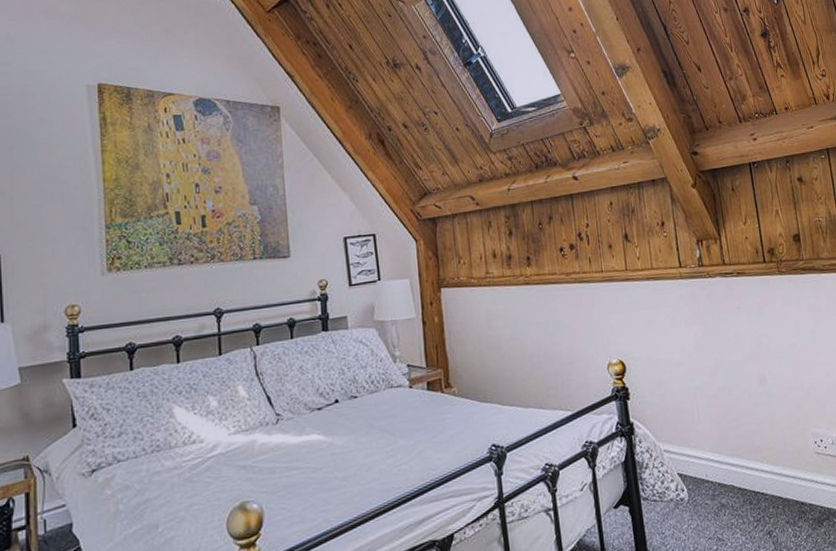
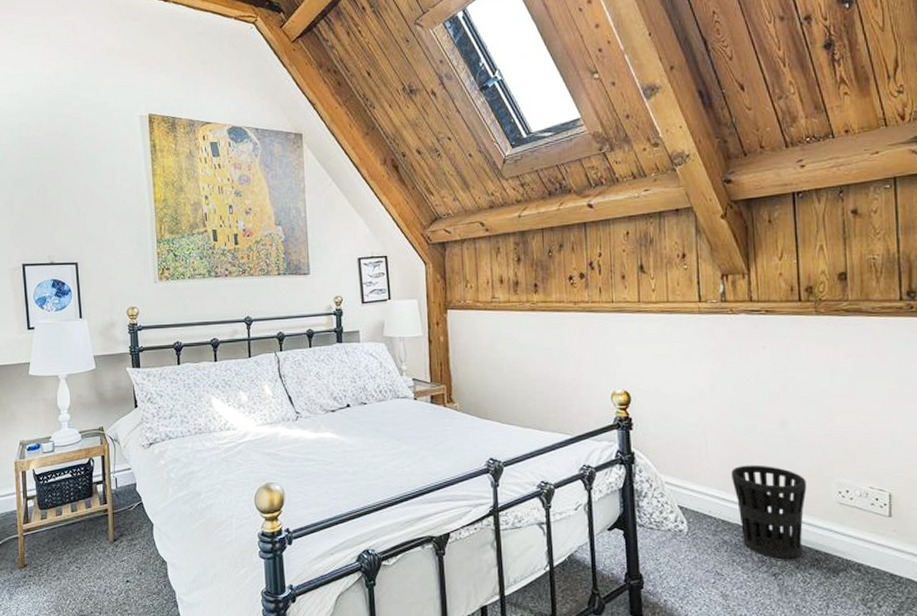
wastebasket: none [722,423,791,516] -> present [731,465,807,559]

